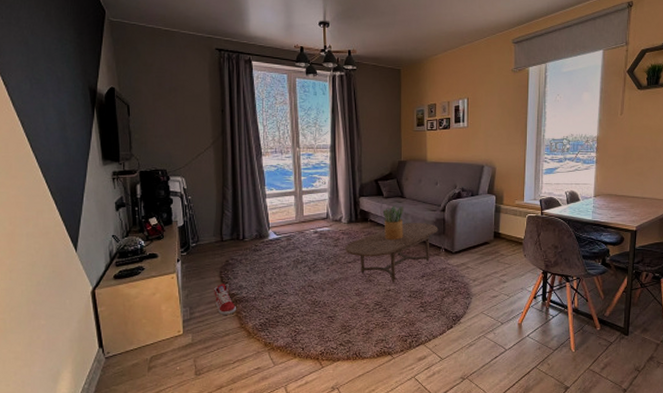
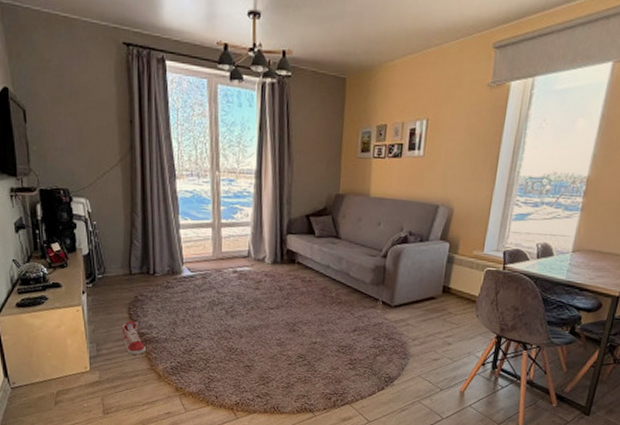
coffee table: present [345,223,439,283] -> none [267,268,377,335]
potted plant: present [382,205,404,241] -> none [312,247,338,288]

